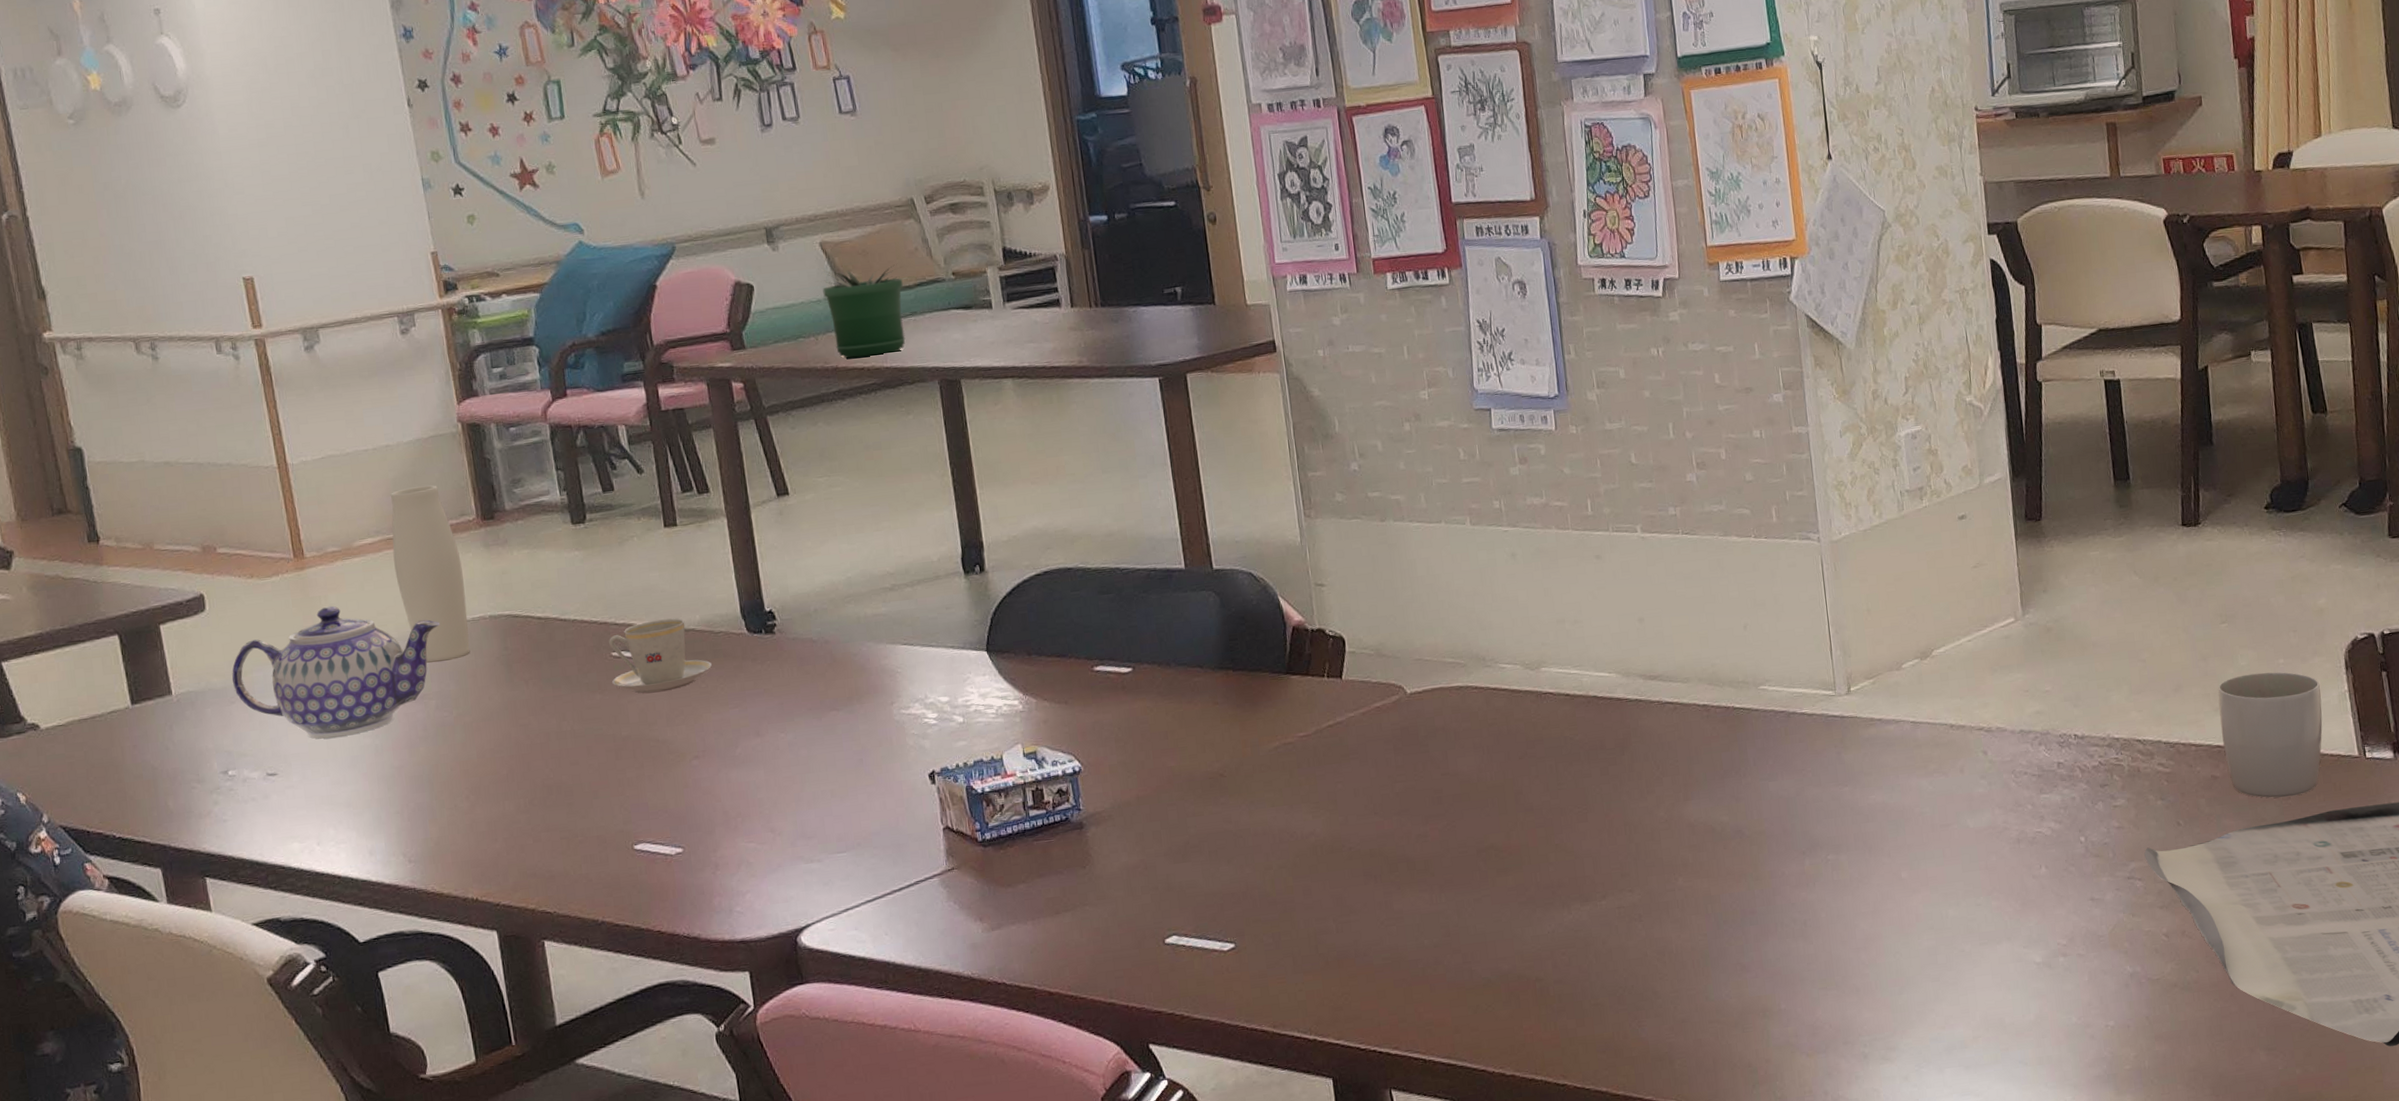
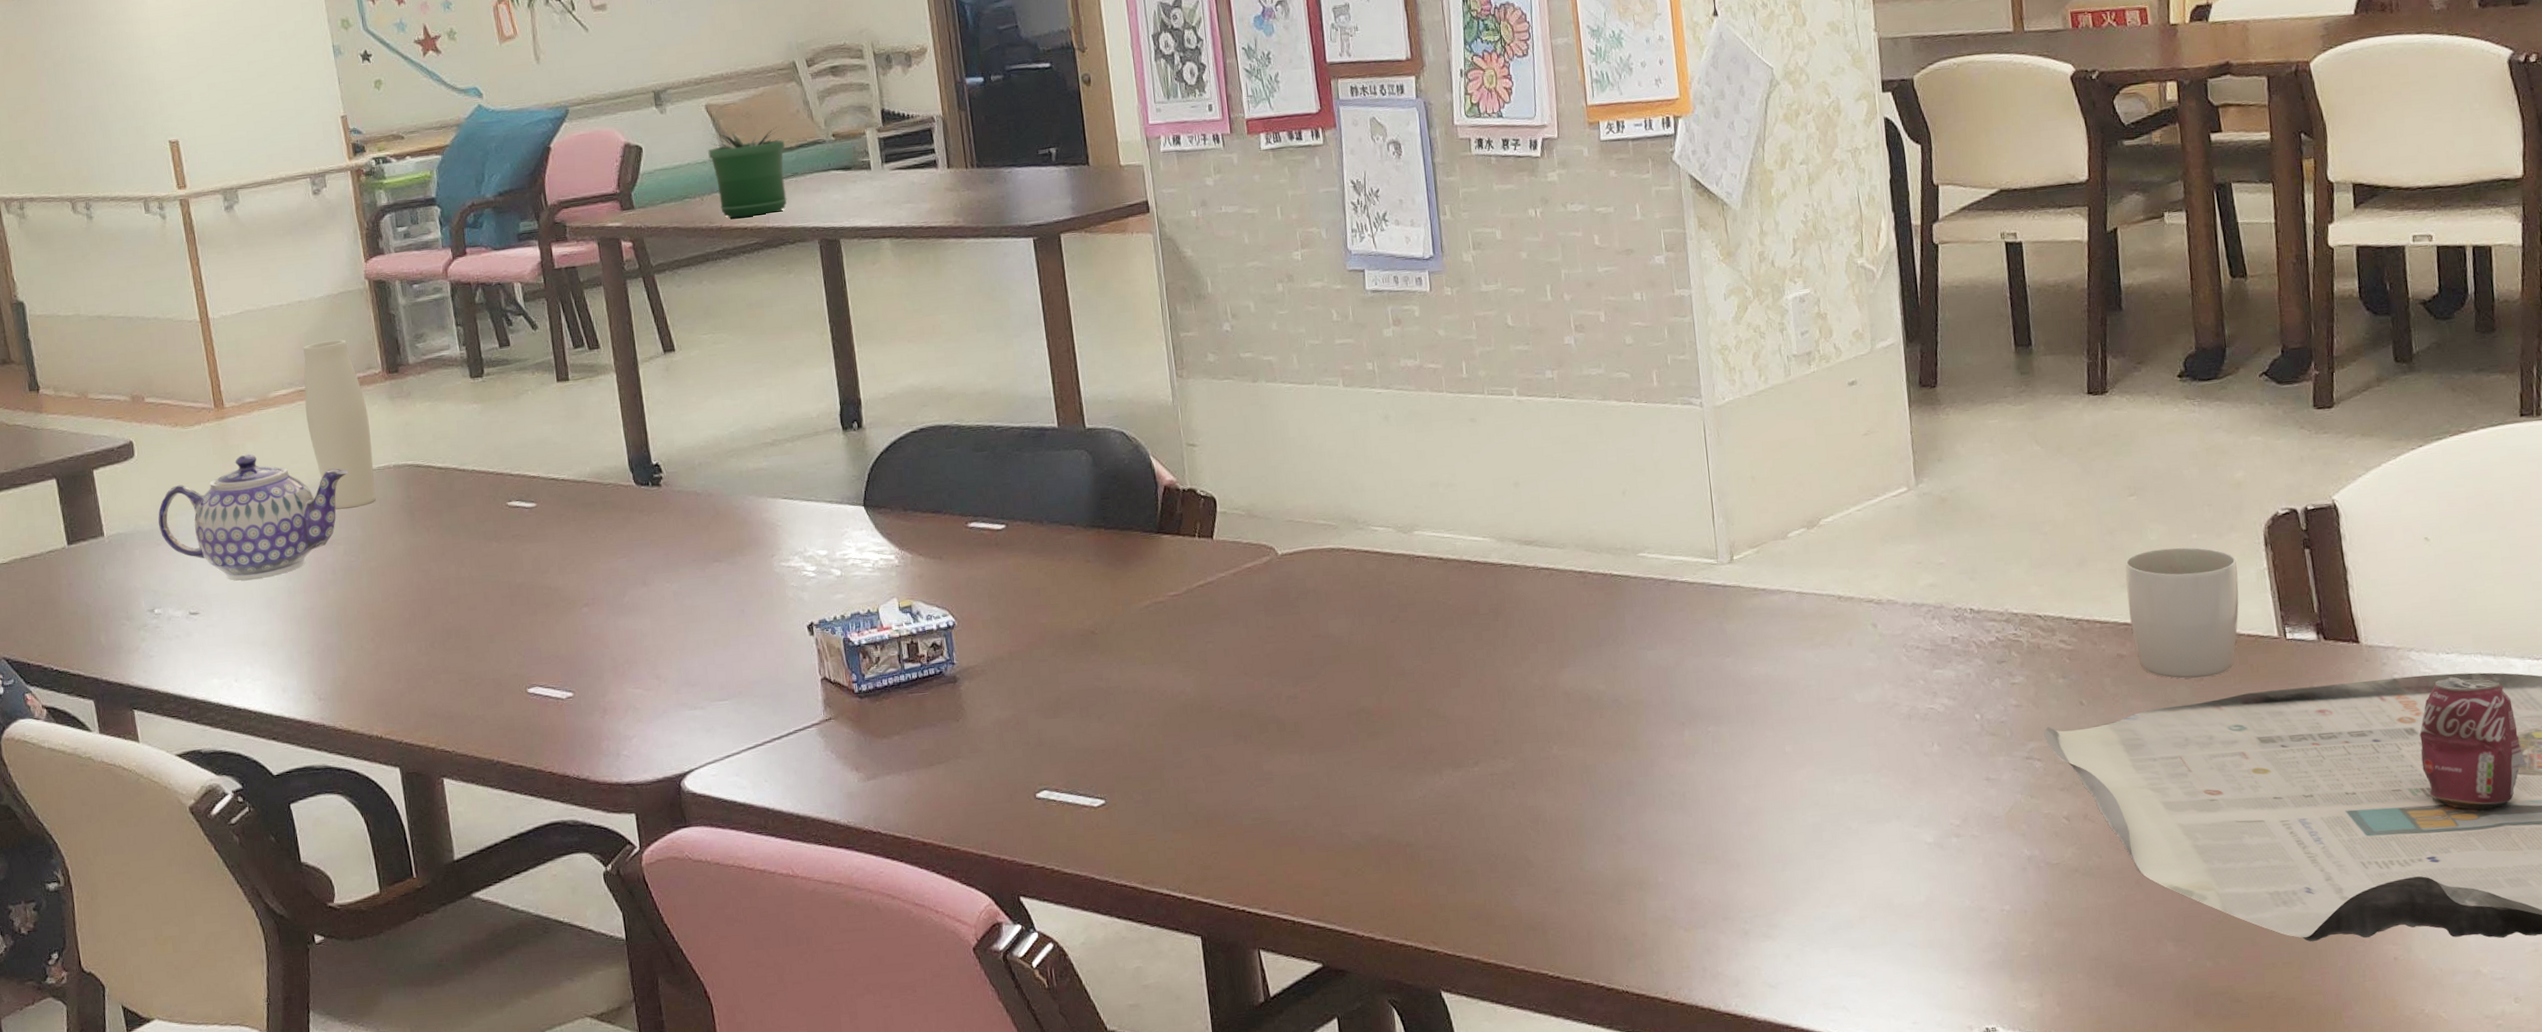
teacup: present [609,618,713,693] -> none [504,470,602,542]

